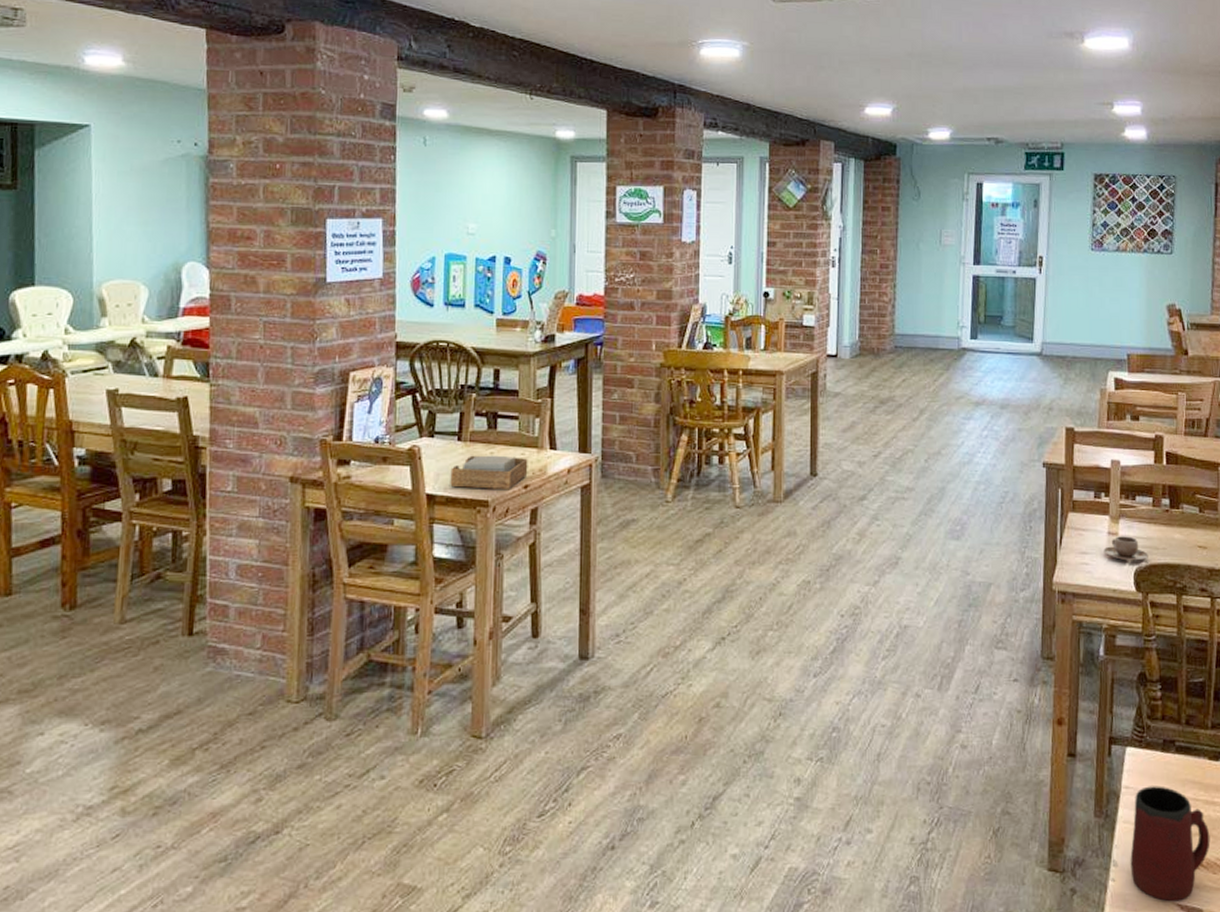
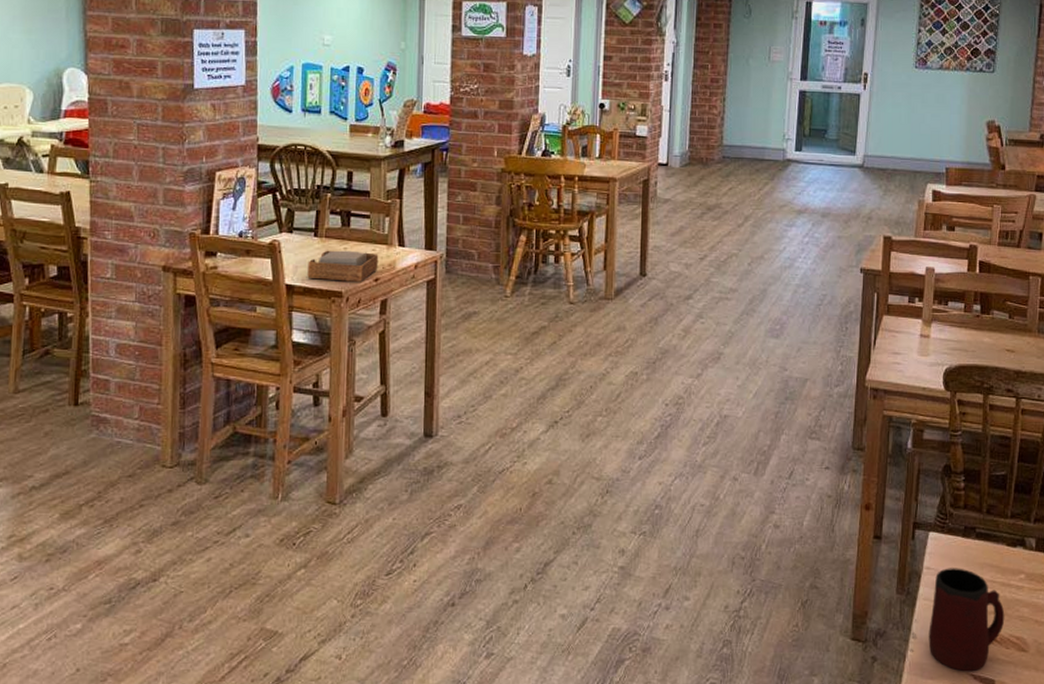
teacup: present [1103,536,1148,561] -> none [915,339,958,362]

